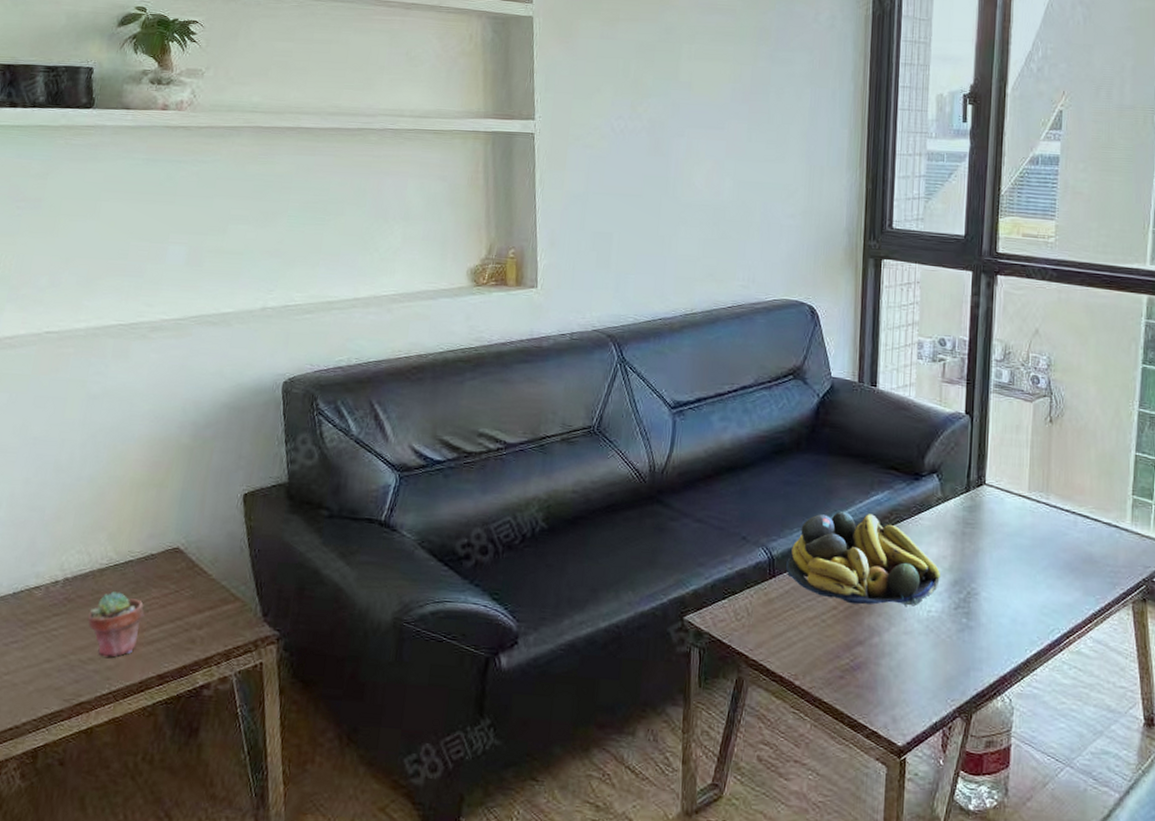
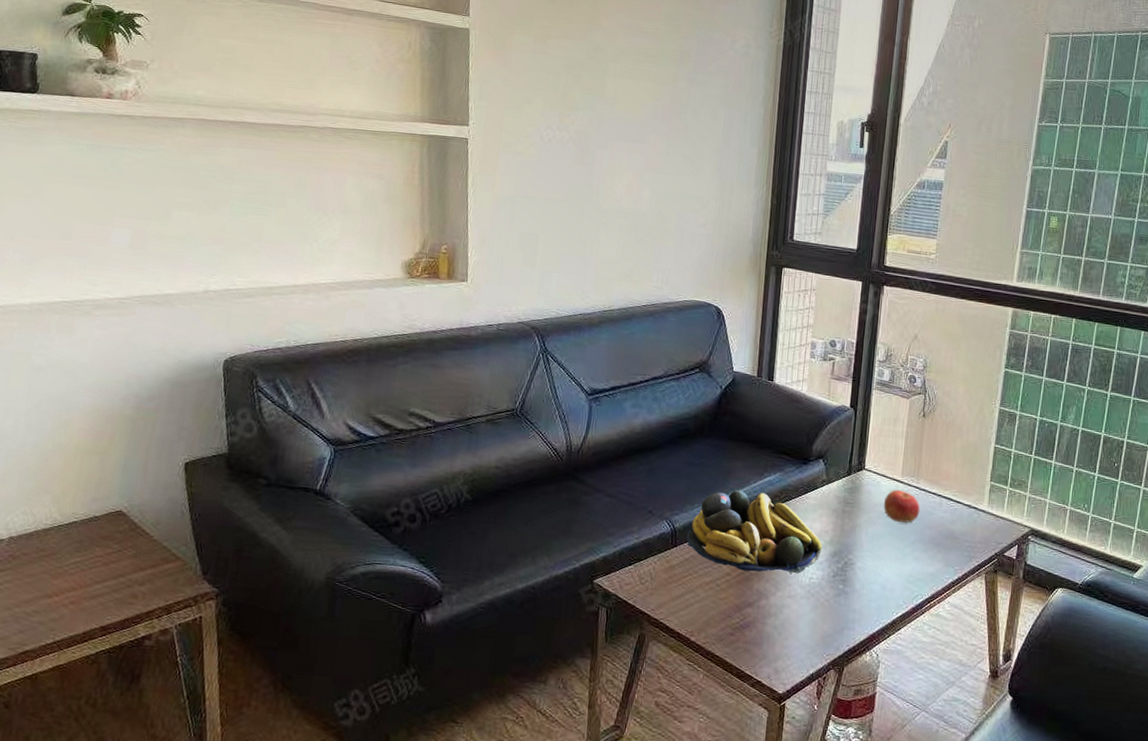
potted succulent: present [87,591,145,658] -> none [32,550,88,610]
apple: none [1008,506,1052,545] -> present [883,489,920,523]

